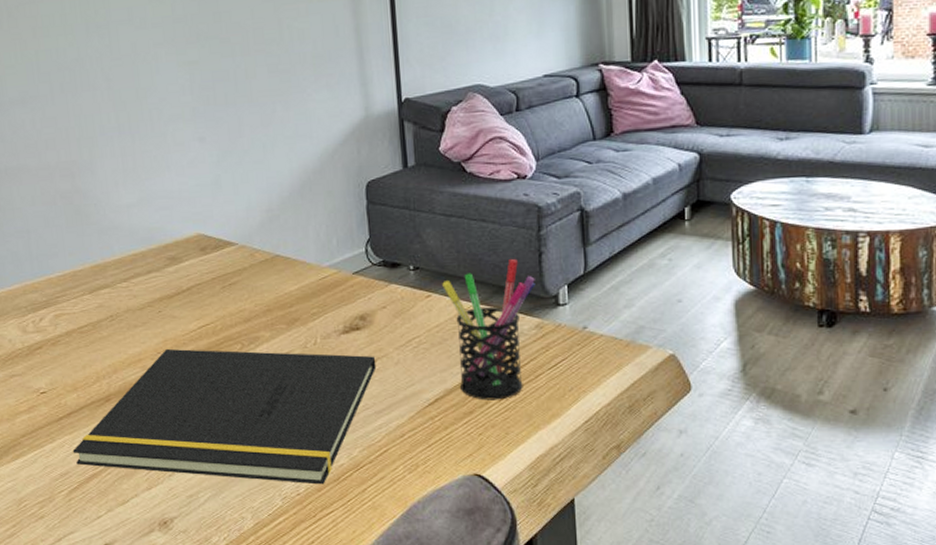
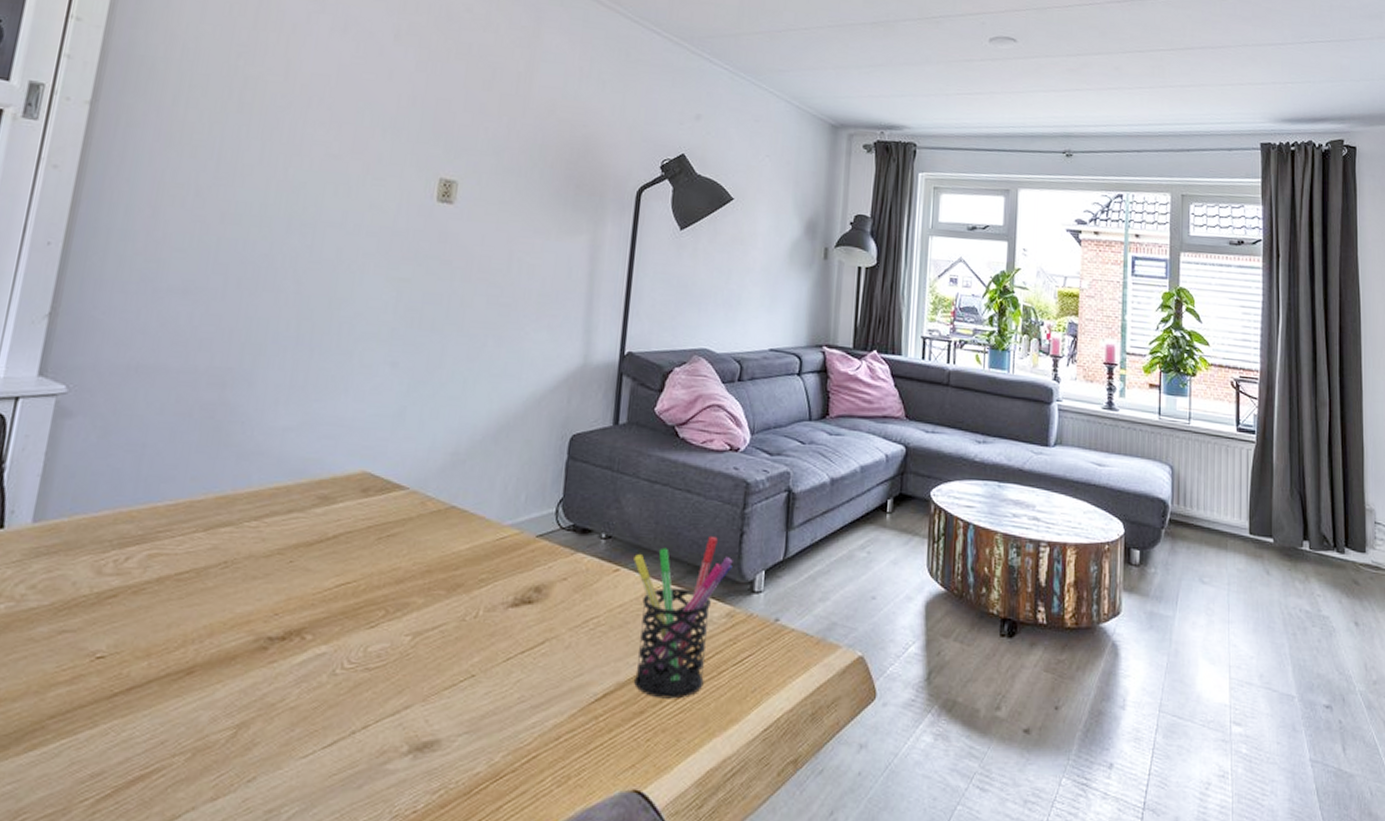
notepad: present [72,348,377,485] -> none [118,609,544,799]

